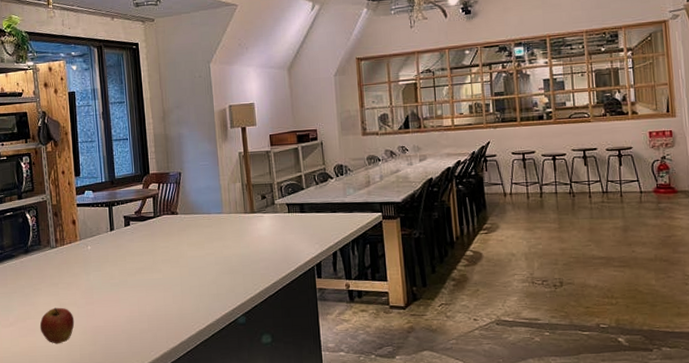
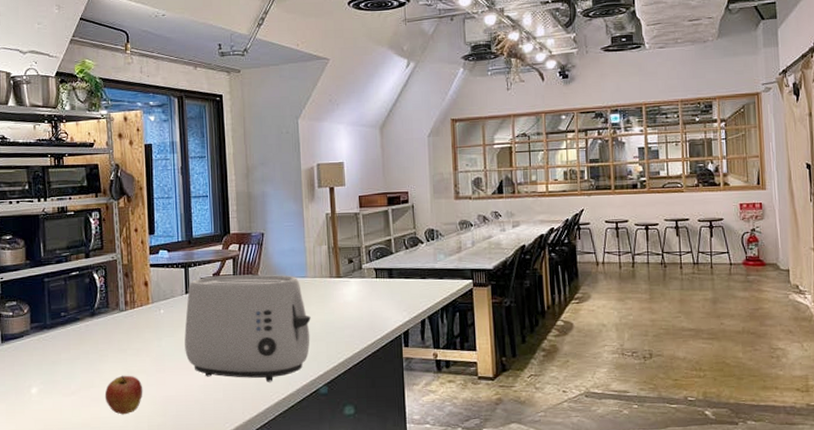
toaster: none [110,211,228,313] -> present [184,274,311,382]

